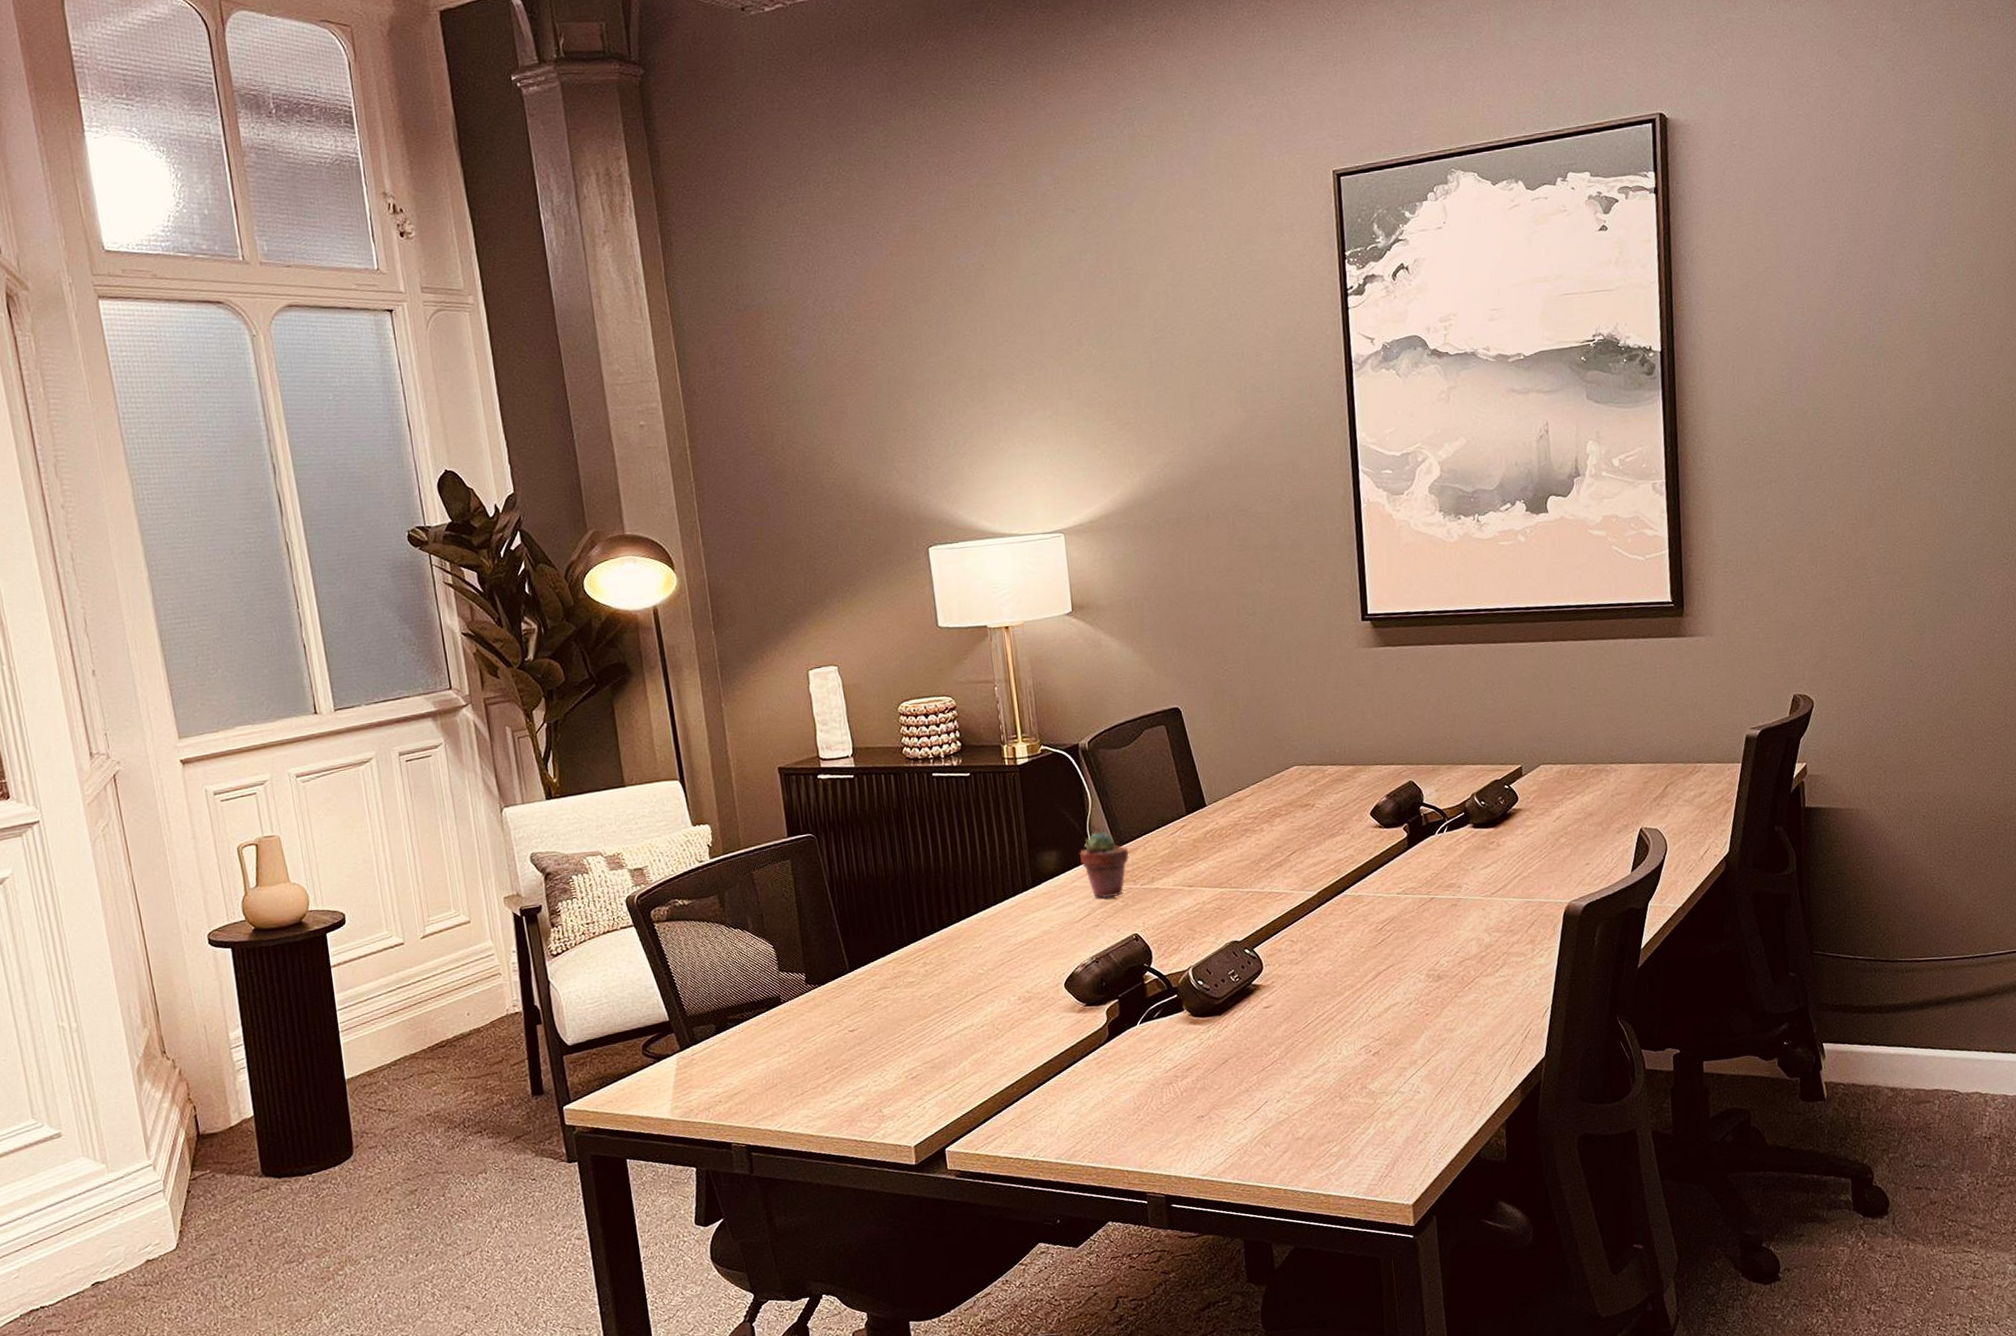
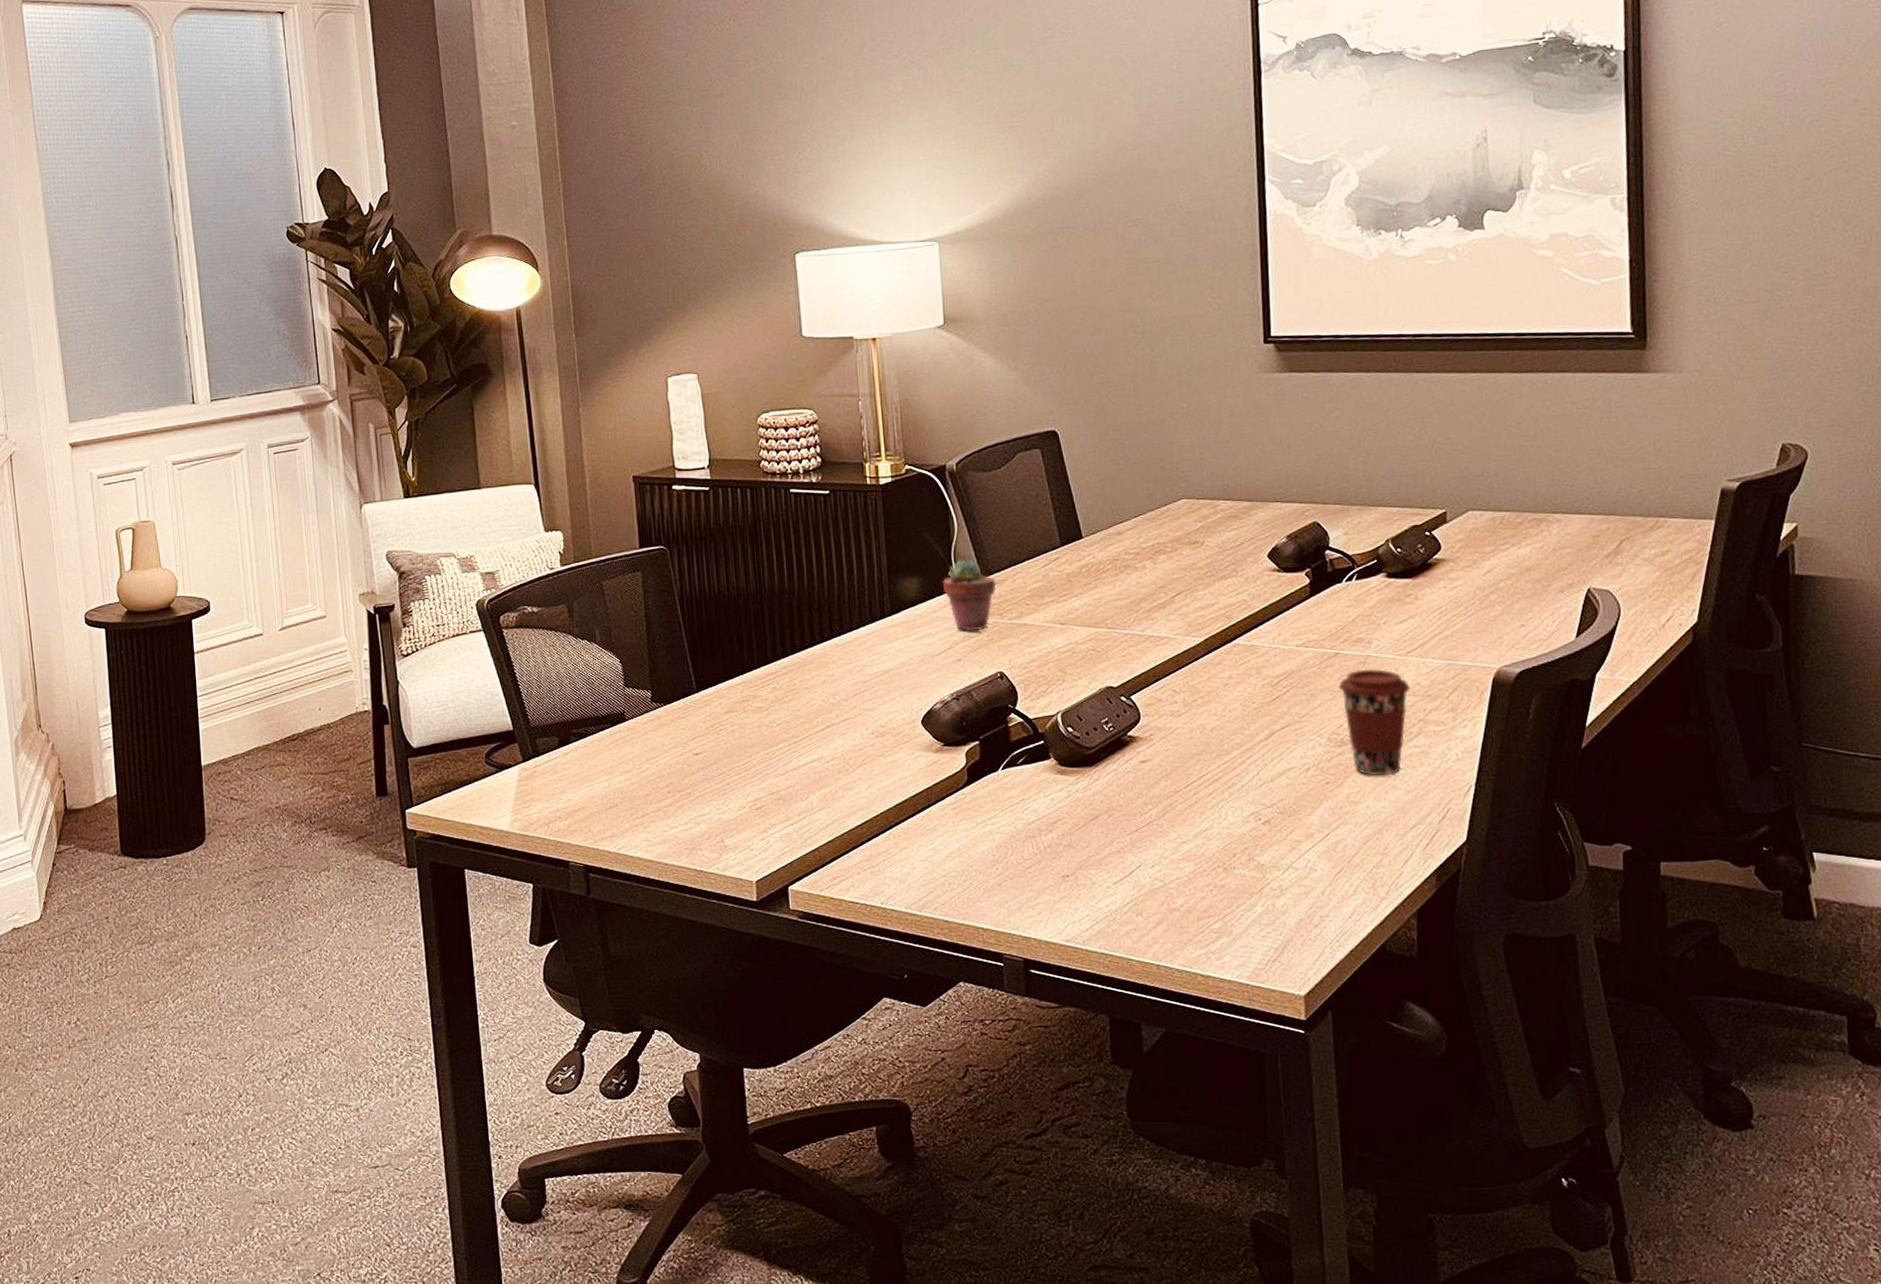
coffee cup: none [1434,910,1495,1005] -> present [1338,669,1410,776]

